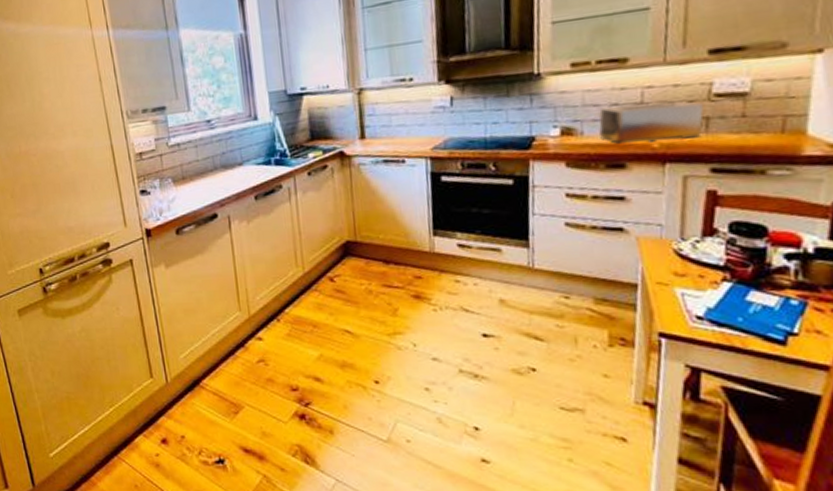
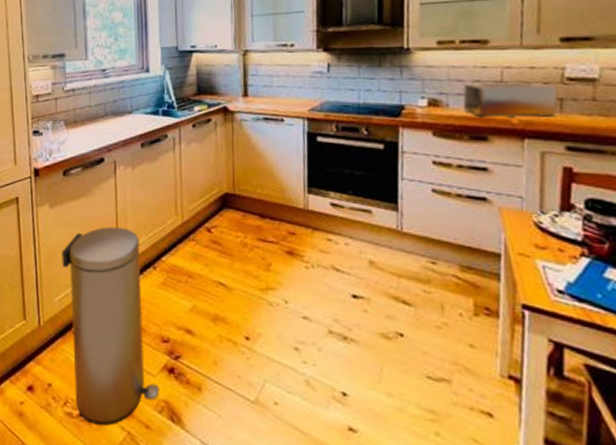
pedal bin: none [182,282,292,470] -> present [62,226,160,426]

